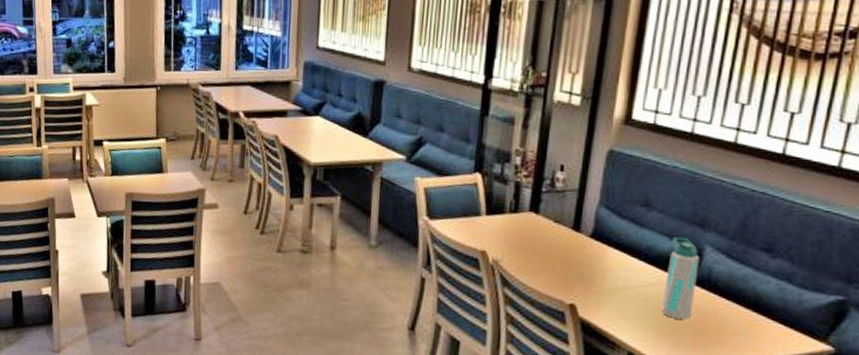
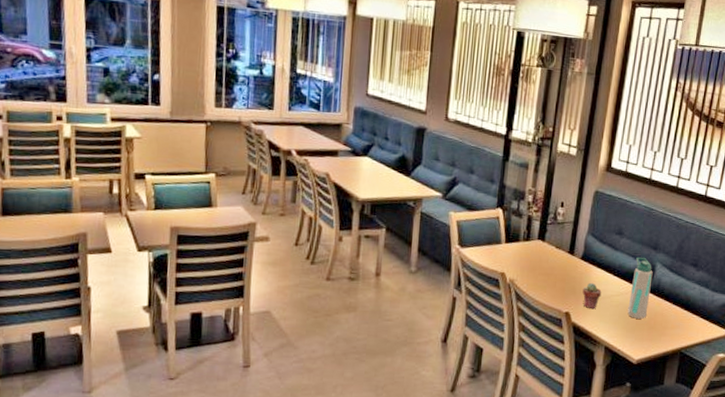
potted succulent: none [593,267,622,303] -> present [582,282,602,309]

